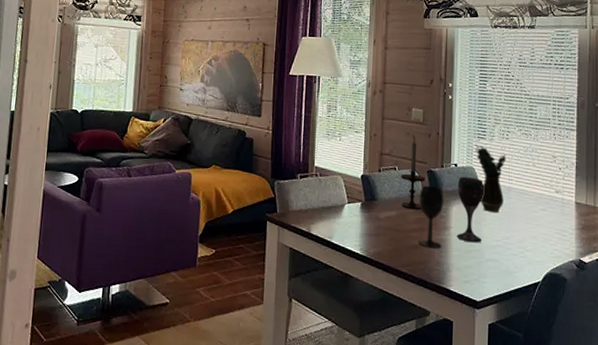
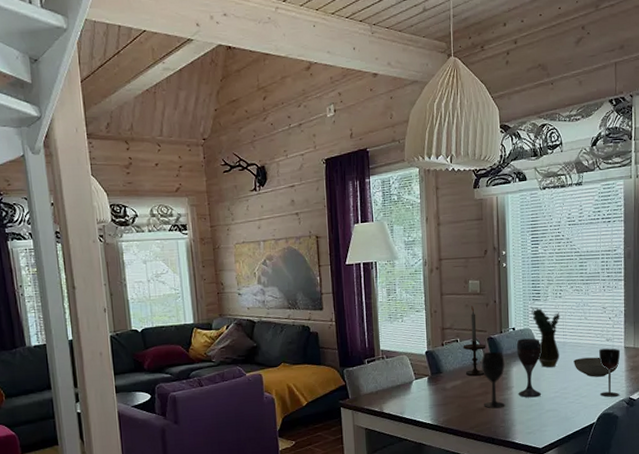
bowl: none [519,207,569,231] -> present [574,357,619,377]
wineglass: none [547,200,571,256] -> present [599,348,621,397]

